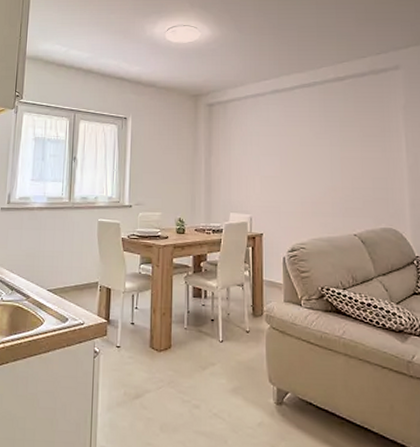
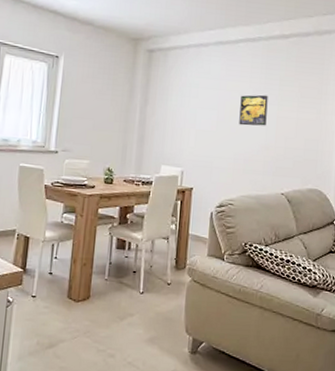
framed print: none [302,137,330,169] -> present [239,94,268,126]

